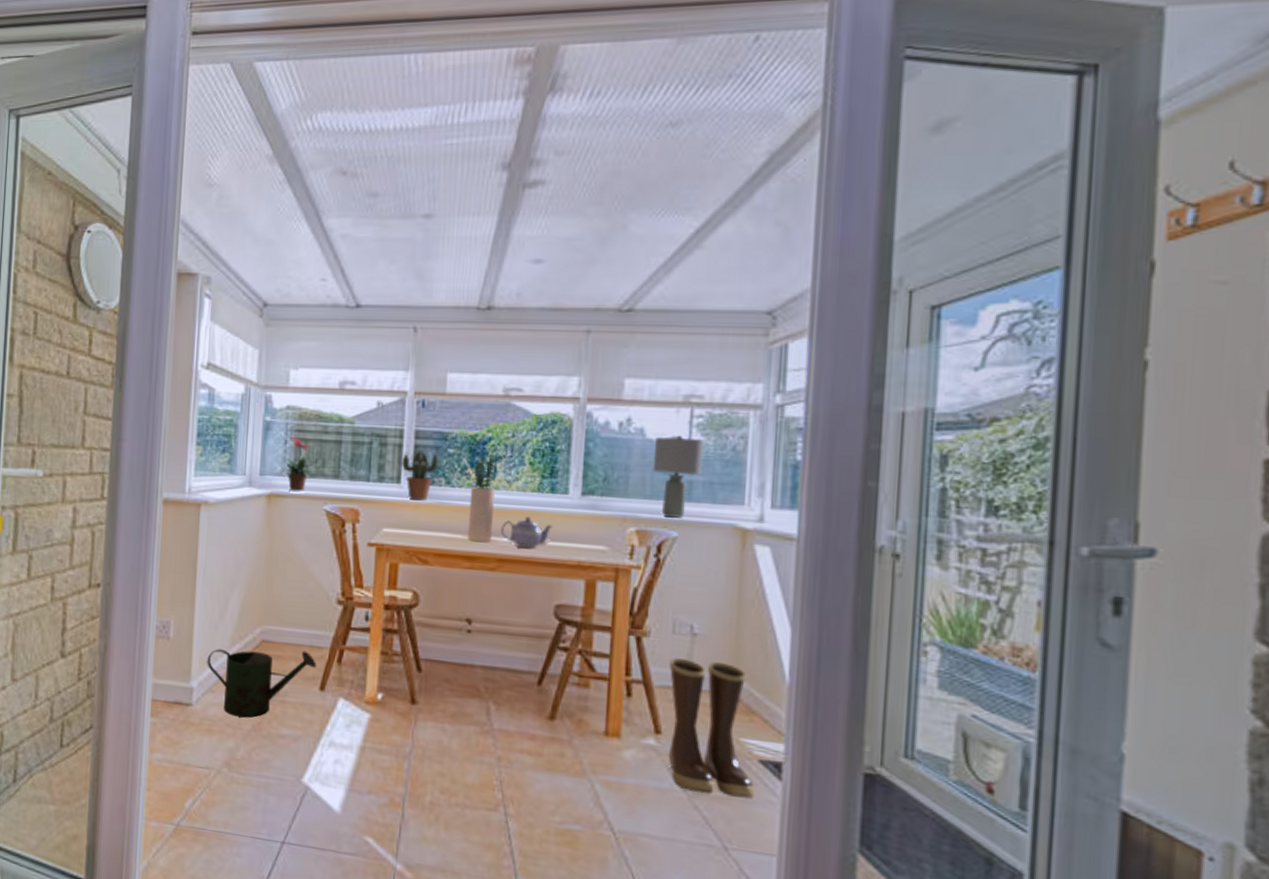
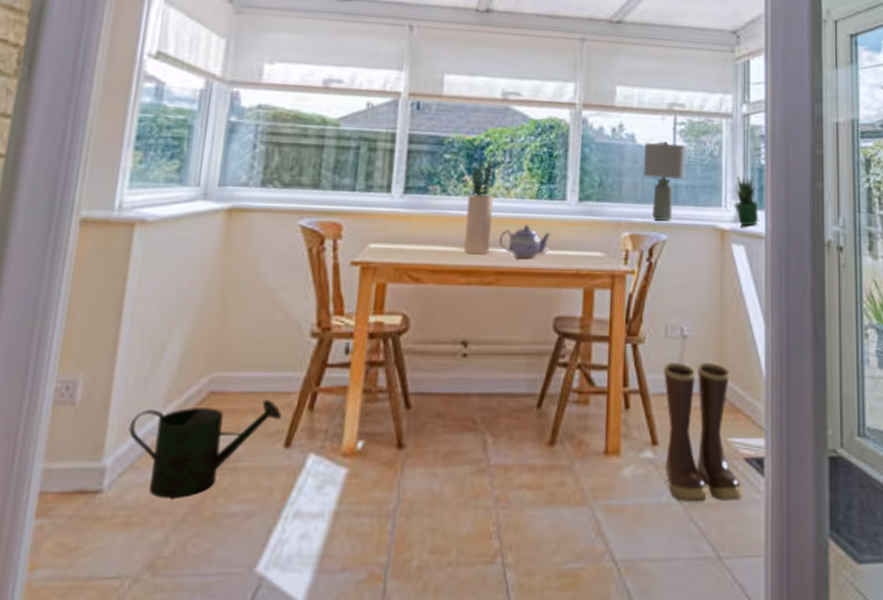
potted flower: present [280,437,316,492] -> none [245,141,291,205]
potted cactus: present [400,448,440,501] -> none [390,153,435,211]
planter: none [759,472,791,526] -> present [734,176,759,226]

